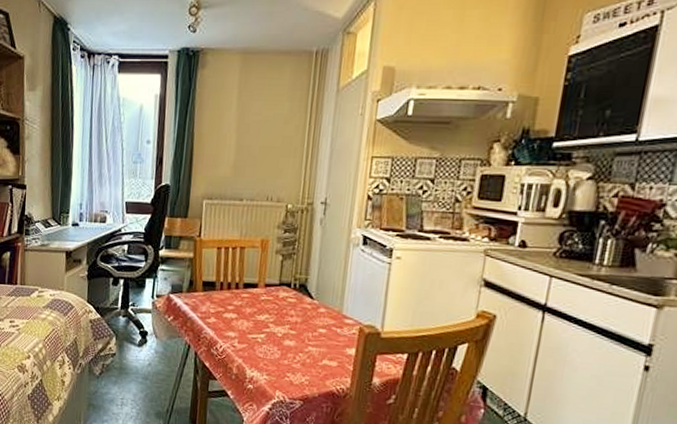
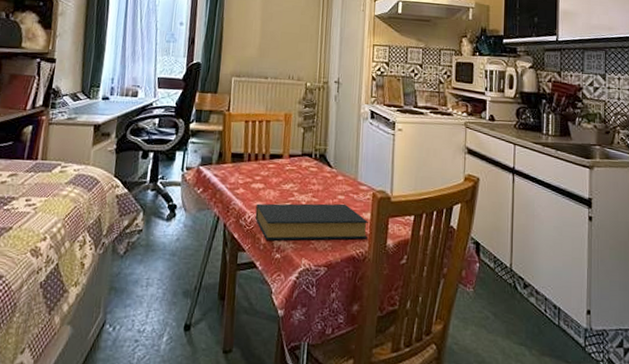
hardback book: none [227,333,352,376] -> present [255,203,368,241]

